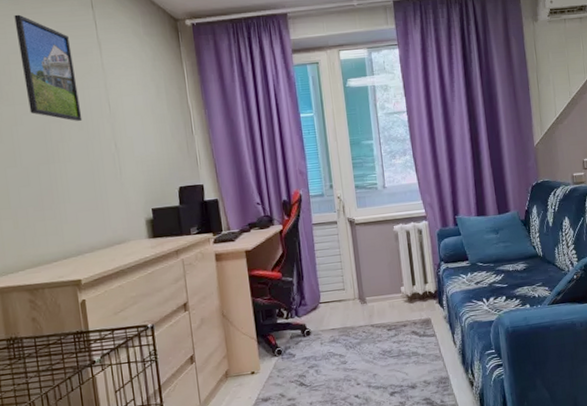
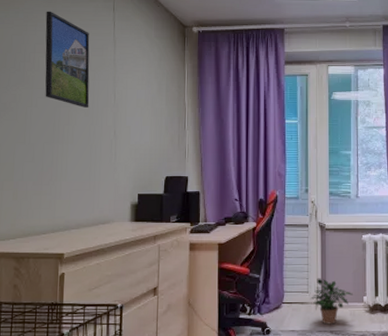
potted plant: none [347,273,390,319] -> present [310,278,353,325]

